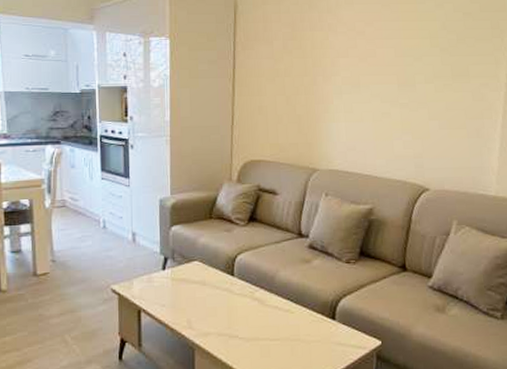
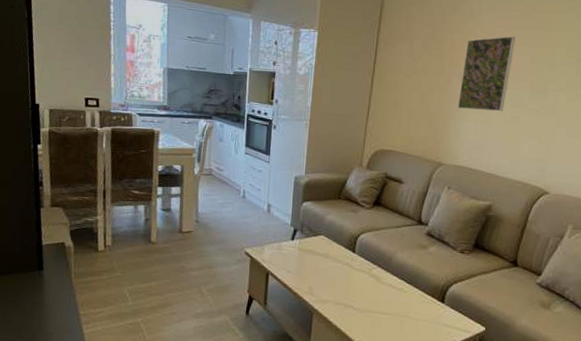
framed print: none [325,30,377,110] -> present [457,36,515,112]

